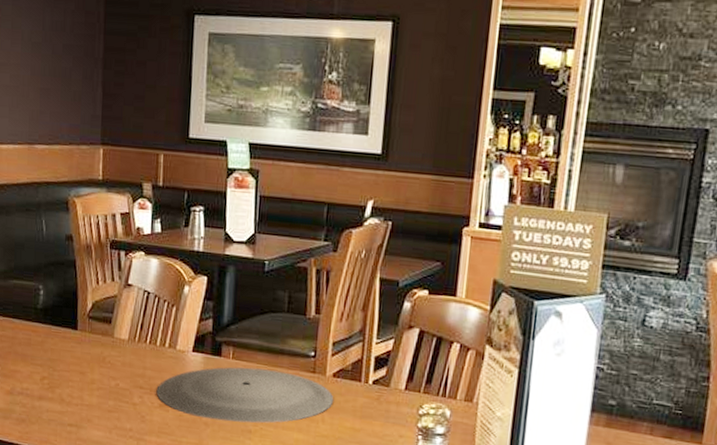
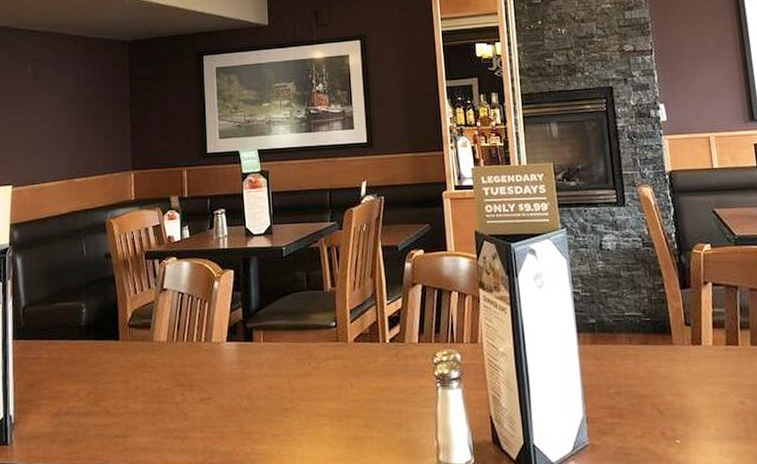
plate: present [156,367,334,424] -> none [196,345,358,405]

